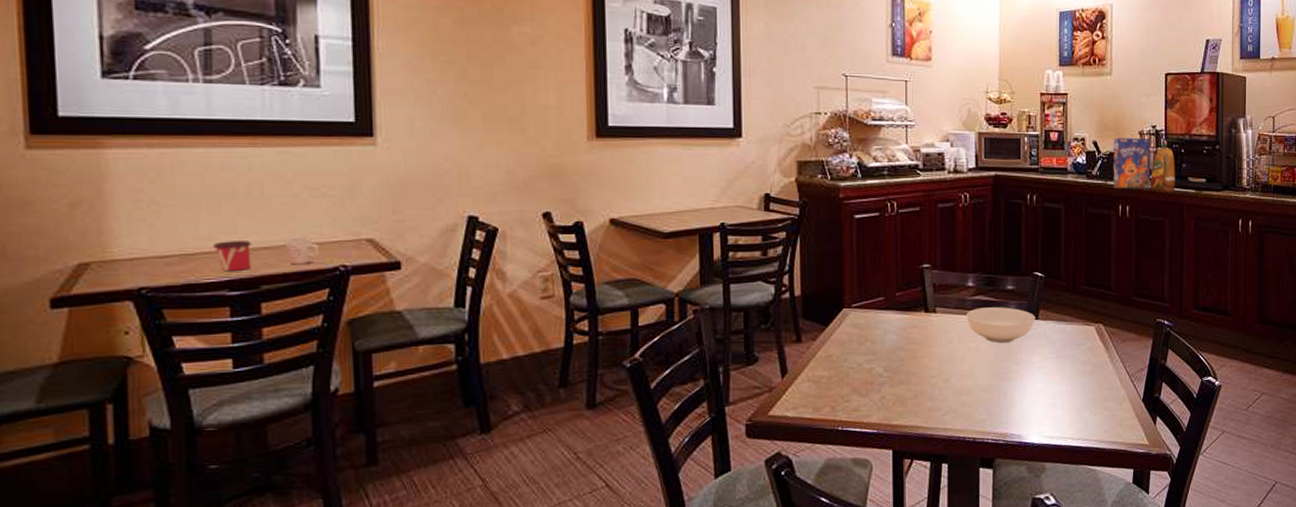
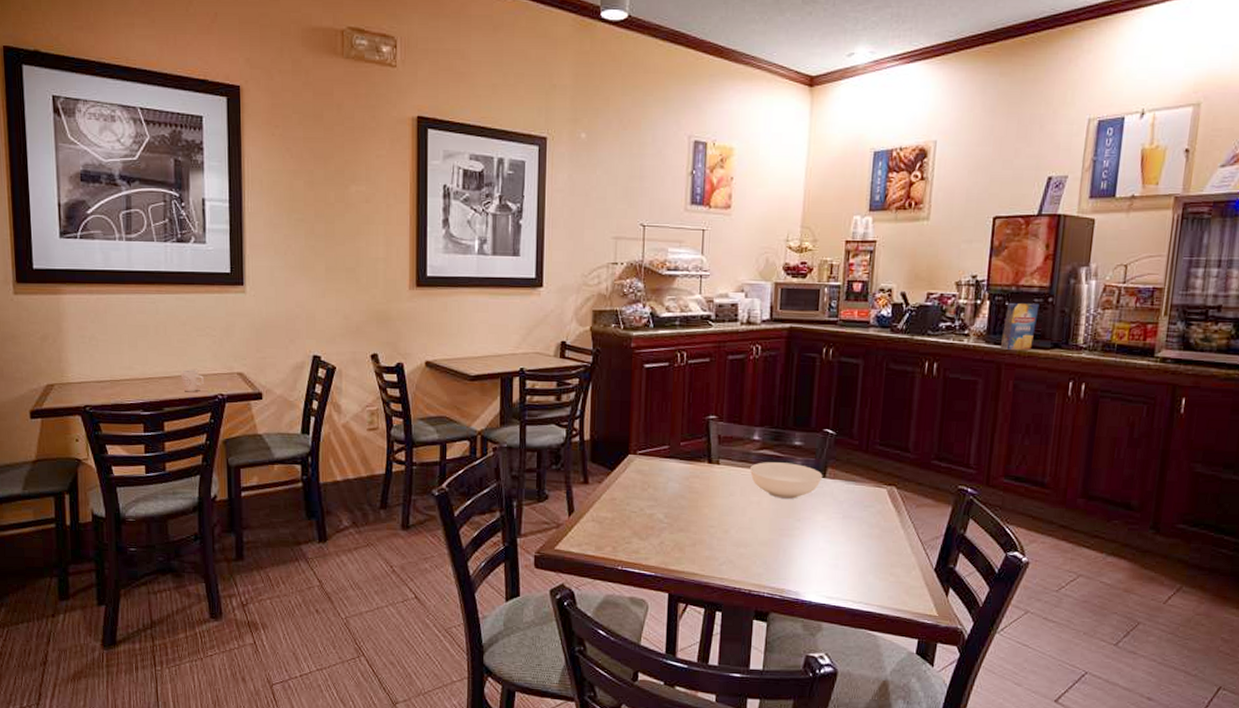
cup: present [212,241,252,271] -> none [132,370,158,395]
cereal box: present [1113,138,1151,189] -> none [920,289,969,346]
juice bottle: present [1150,144,1176,192] -> none [963,296,997,349]
juice carton: none [1180,149,1209,192] -> present [1000,302,1040,350]

